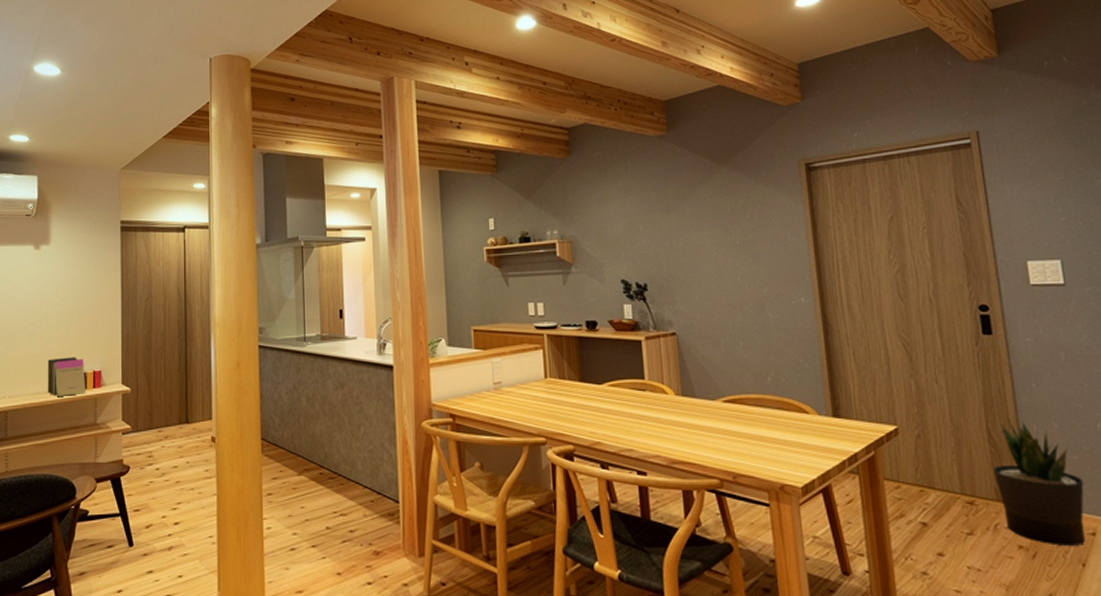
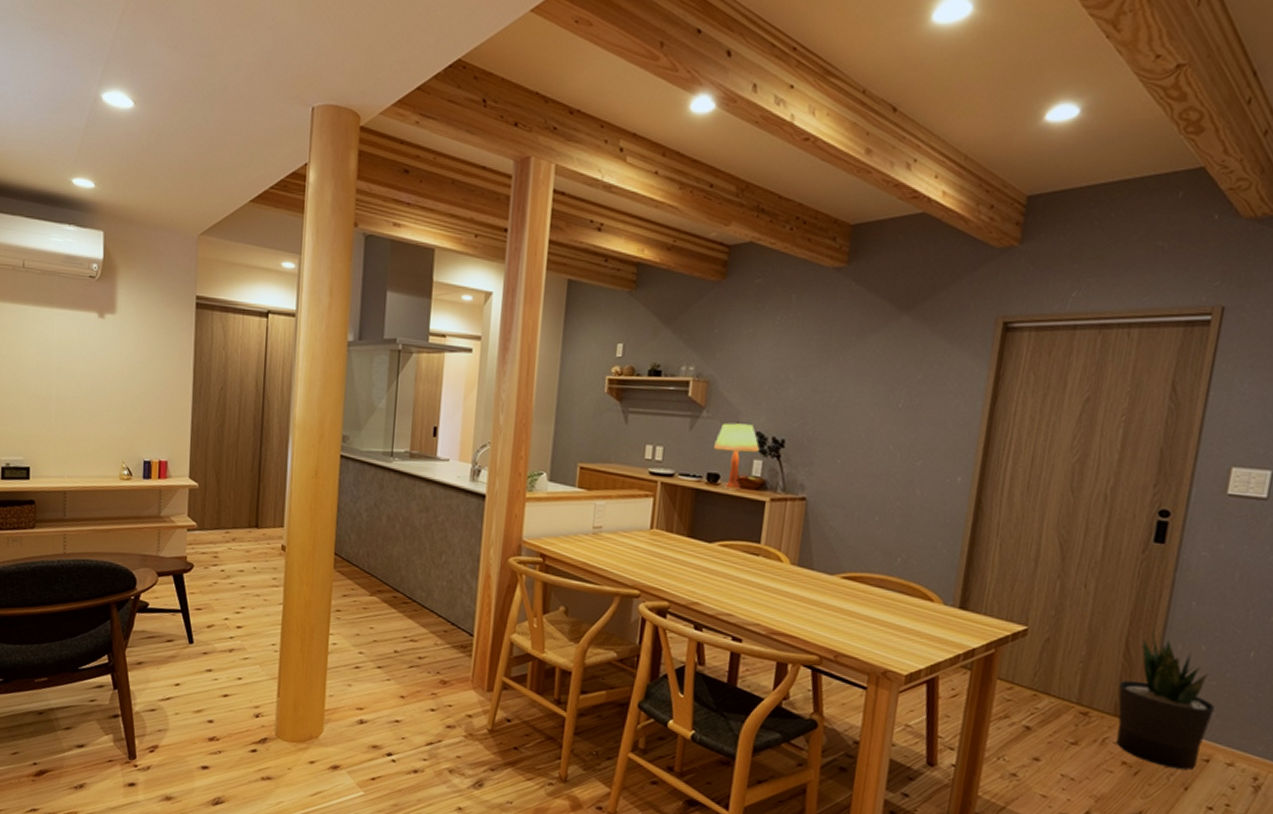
books: present [47,357,85,398] -> none [109,441,150,484]
table lamp: none [586,273,628,333] -> present [712,422,761,489]

